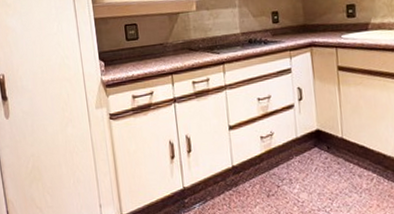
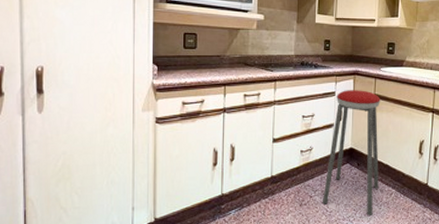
music stool: none [291,63,356,206] -> present [323,90,381,217]

